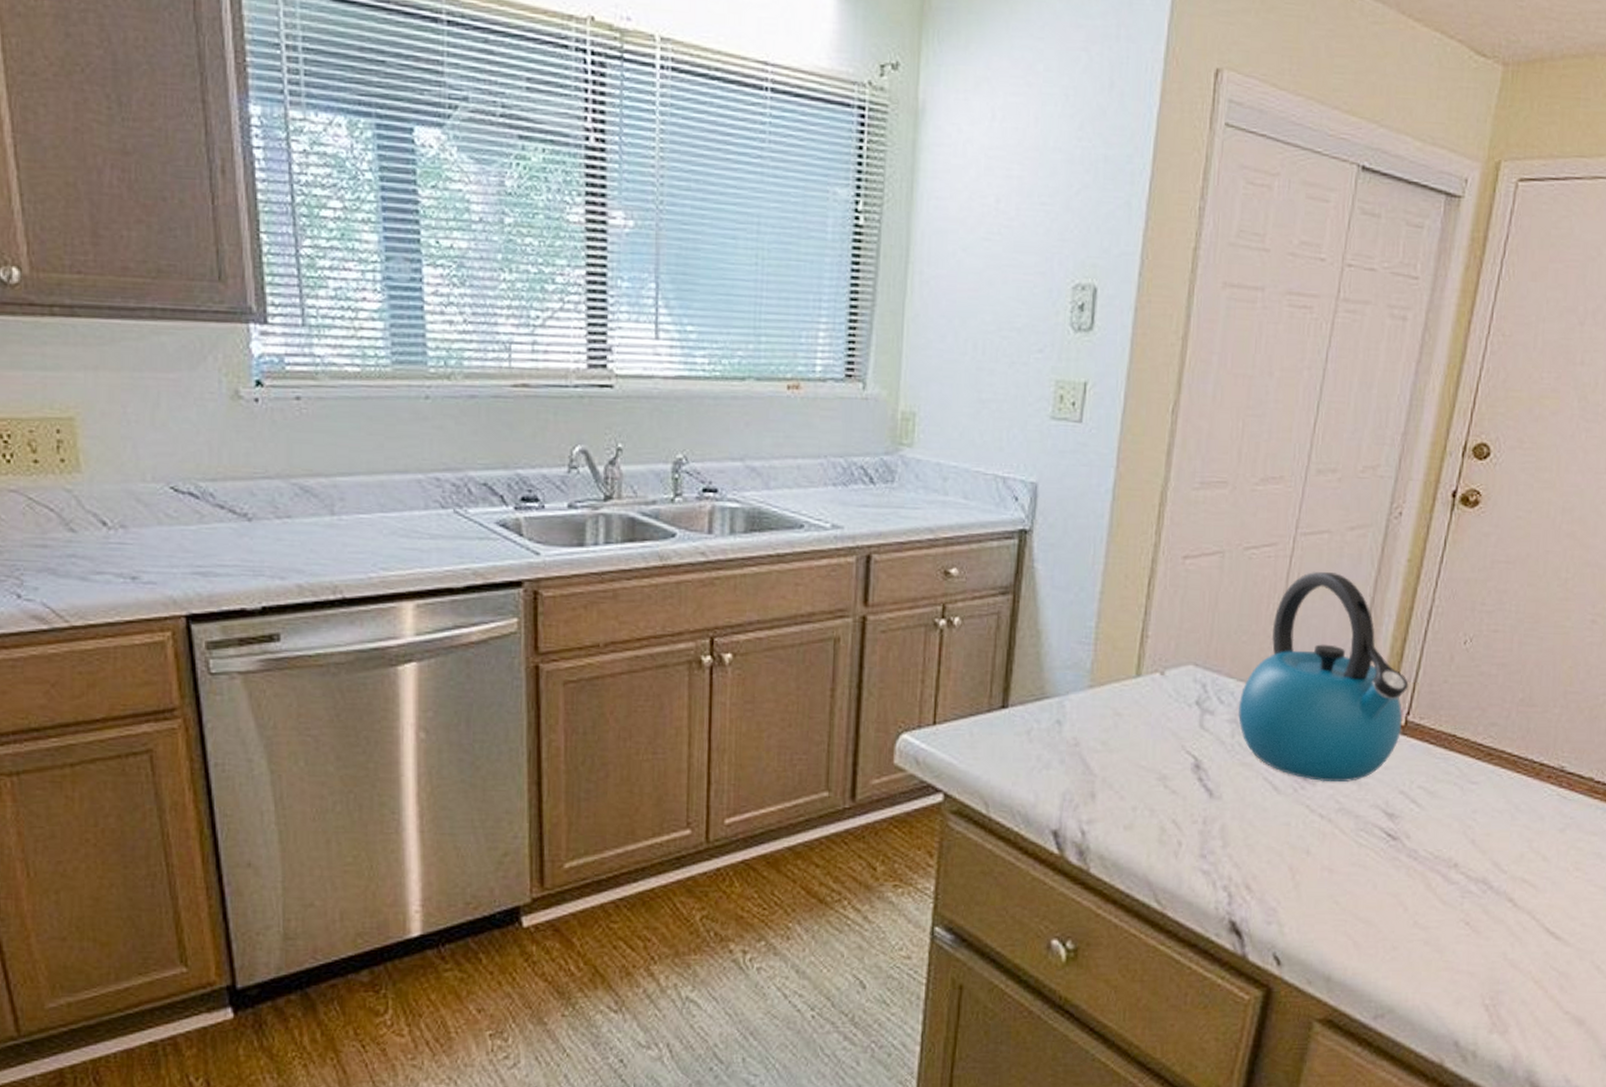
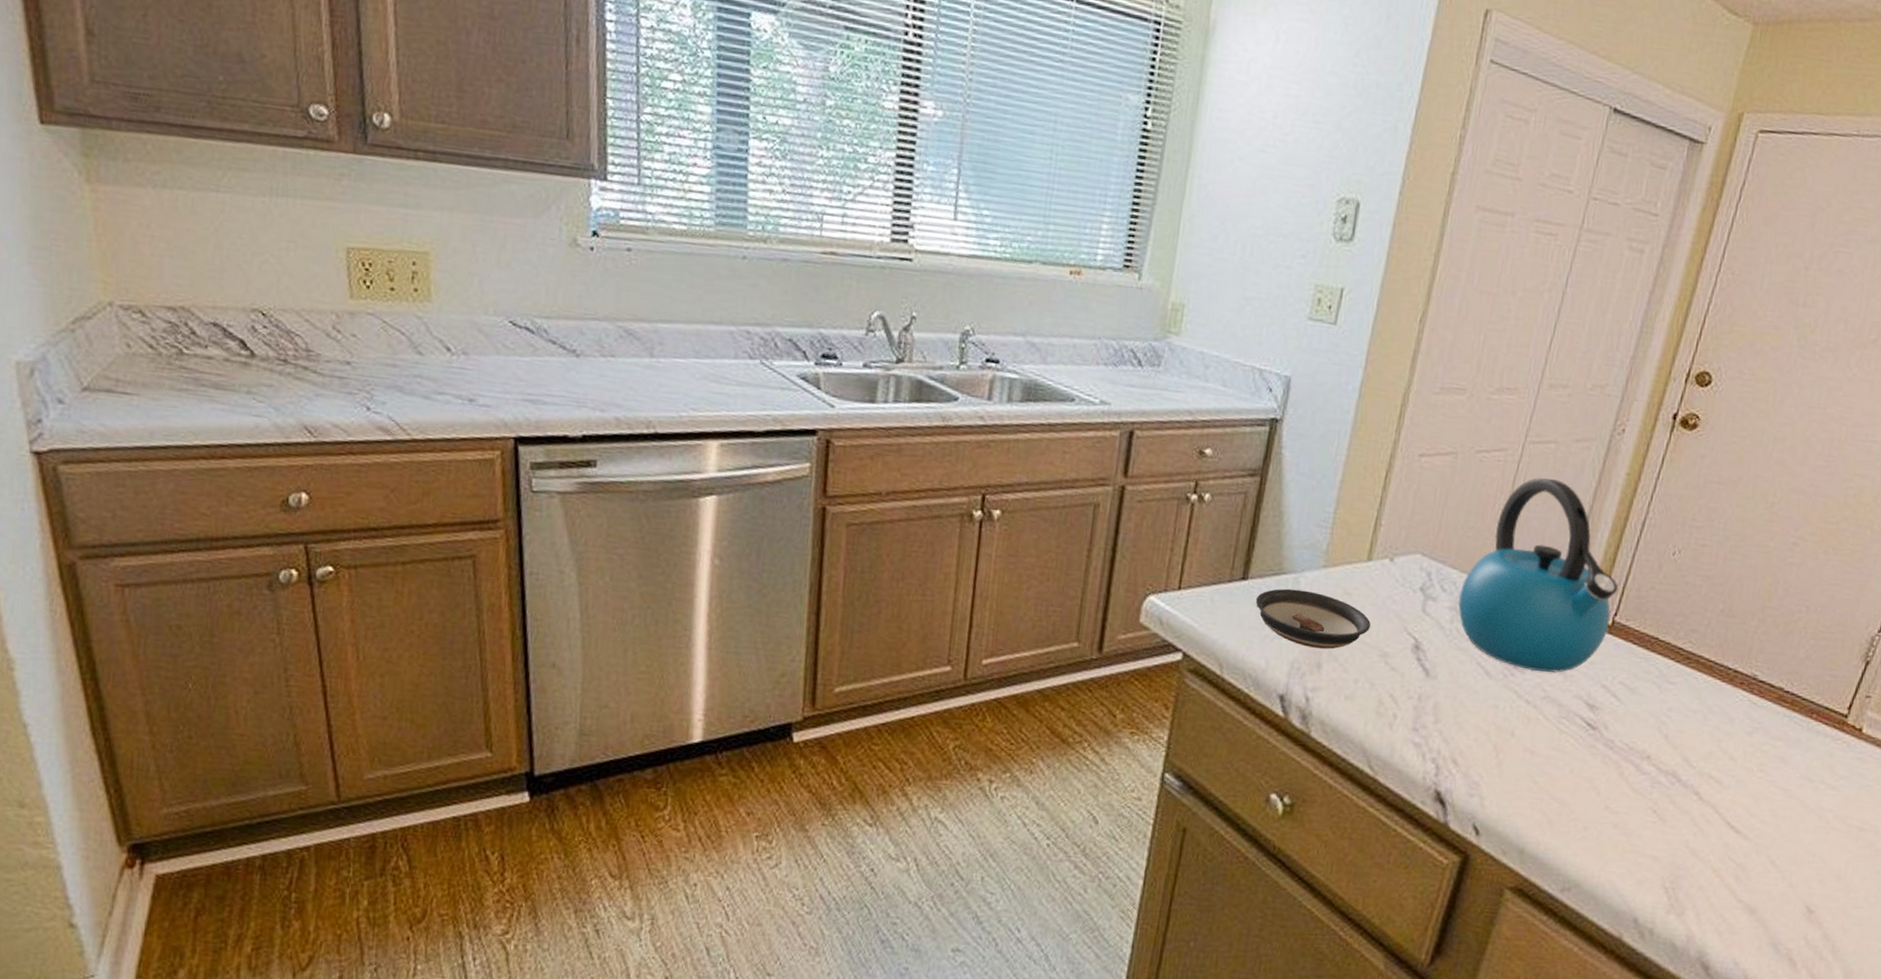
saucer: none [1018,714,1146,776] -> present [1255,588,1371,649]

